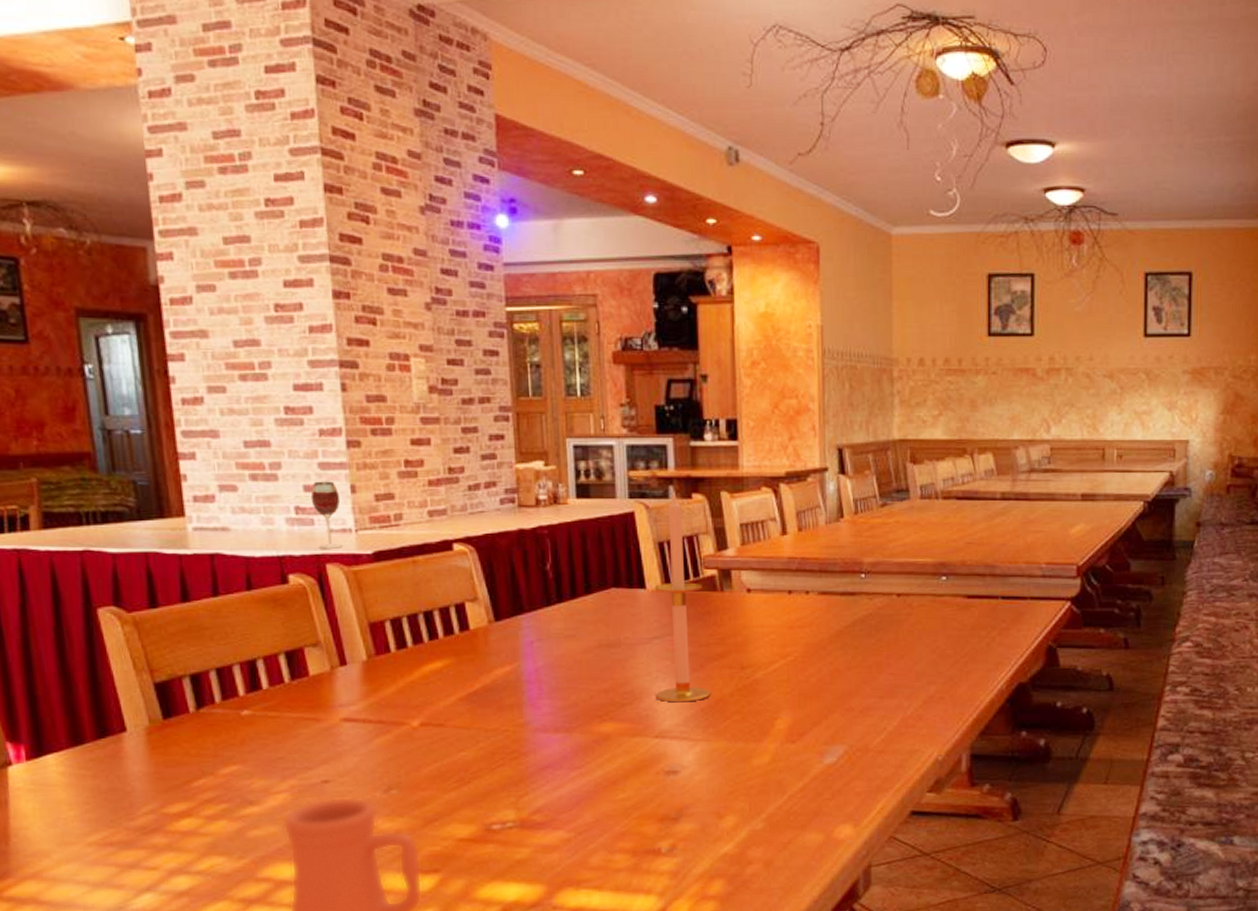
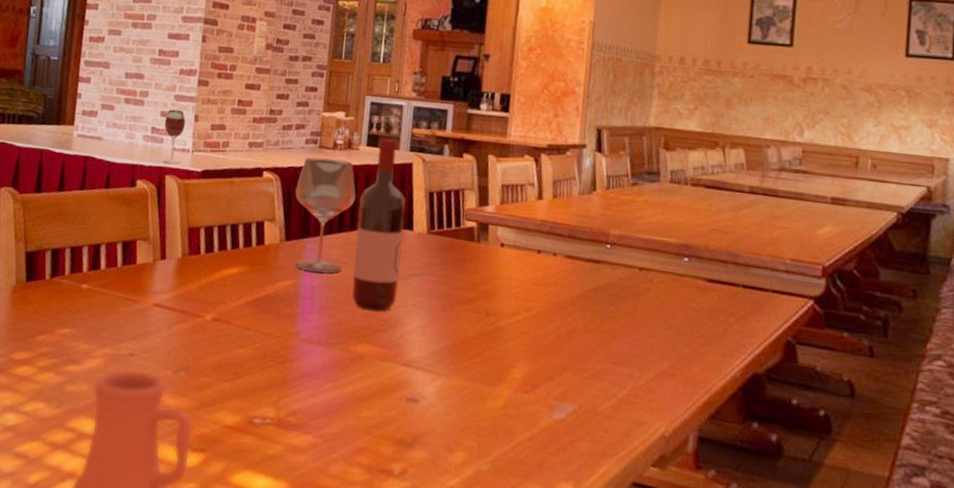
wine glass: none [497,519,572,651] -> present [295,157,356,273]
wine bottle: none [578,487,638,684] -> present [352,139,406,311]
candle: present [654,492,711,703] -> none [408,151,462,338]

